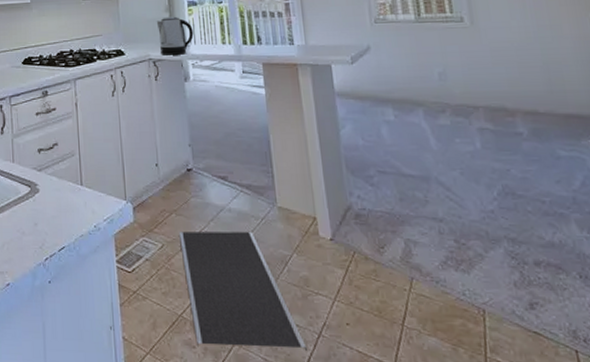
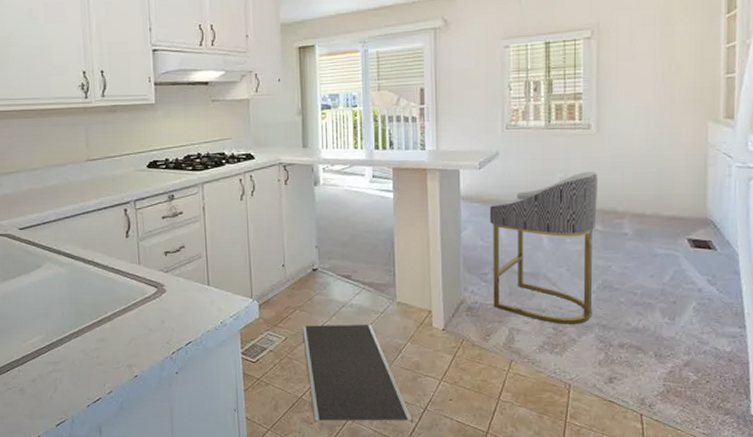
kettle: present [156,16,194,55] -> none [288,120,326,160]
bar stool: none [366,66,498,236] -> present [489,172,597,324]

